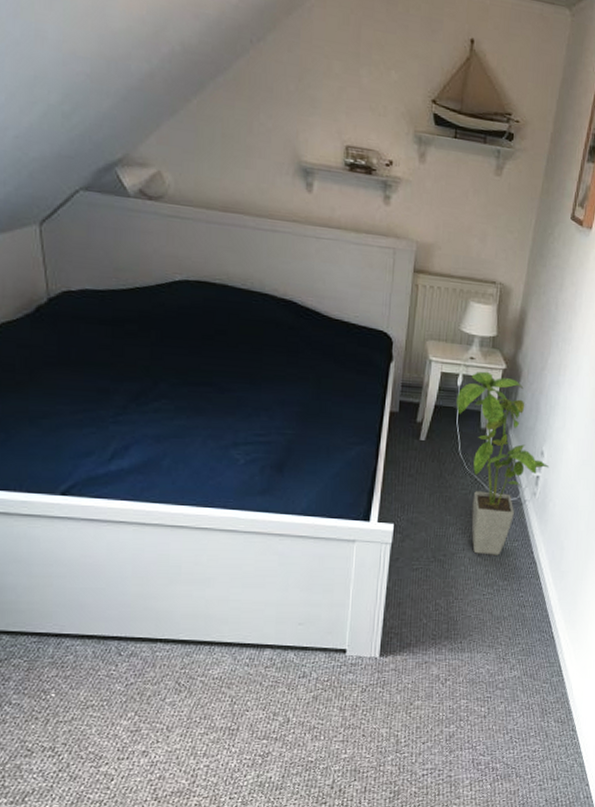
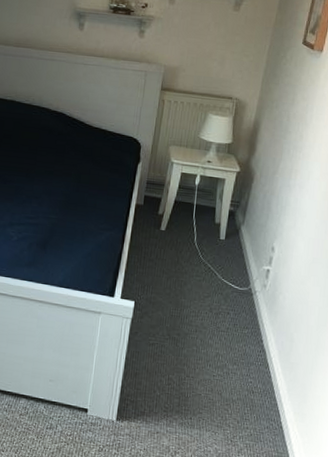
house plant: present [456,371,550,555] -> none [193,173,280,340]

